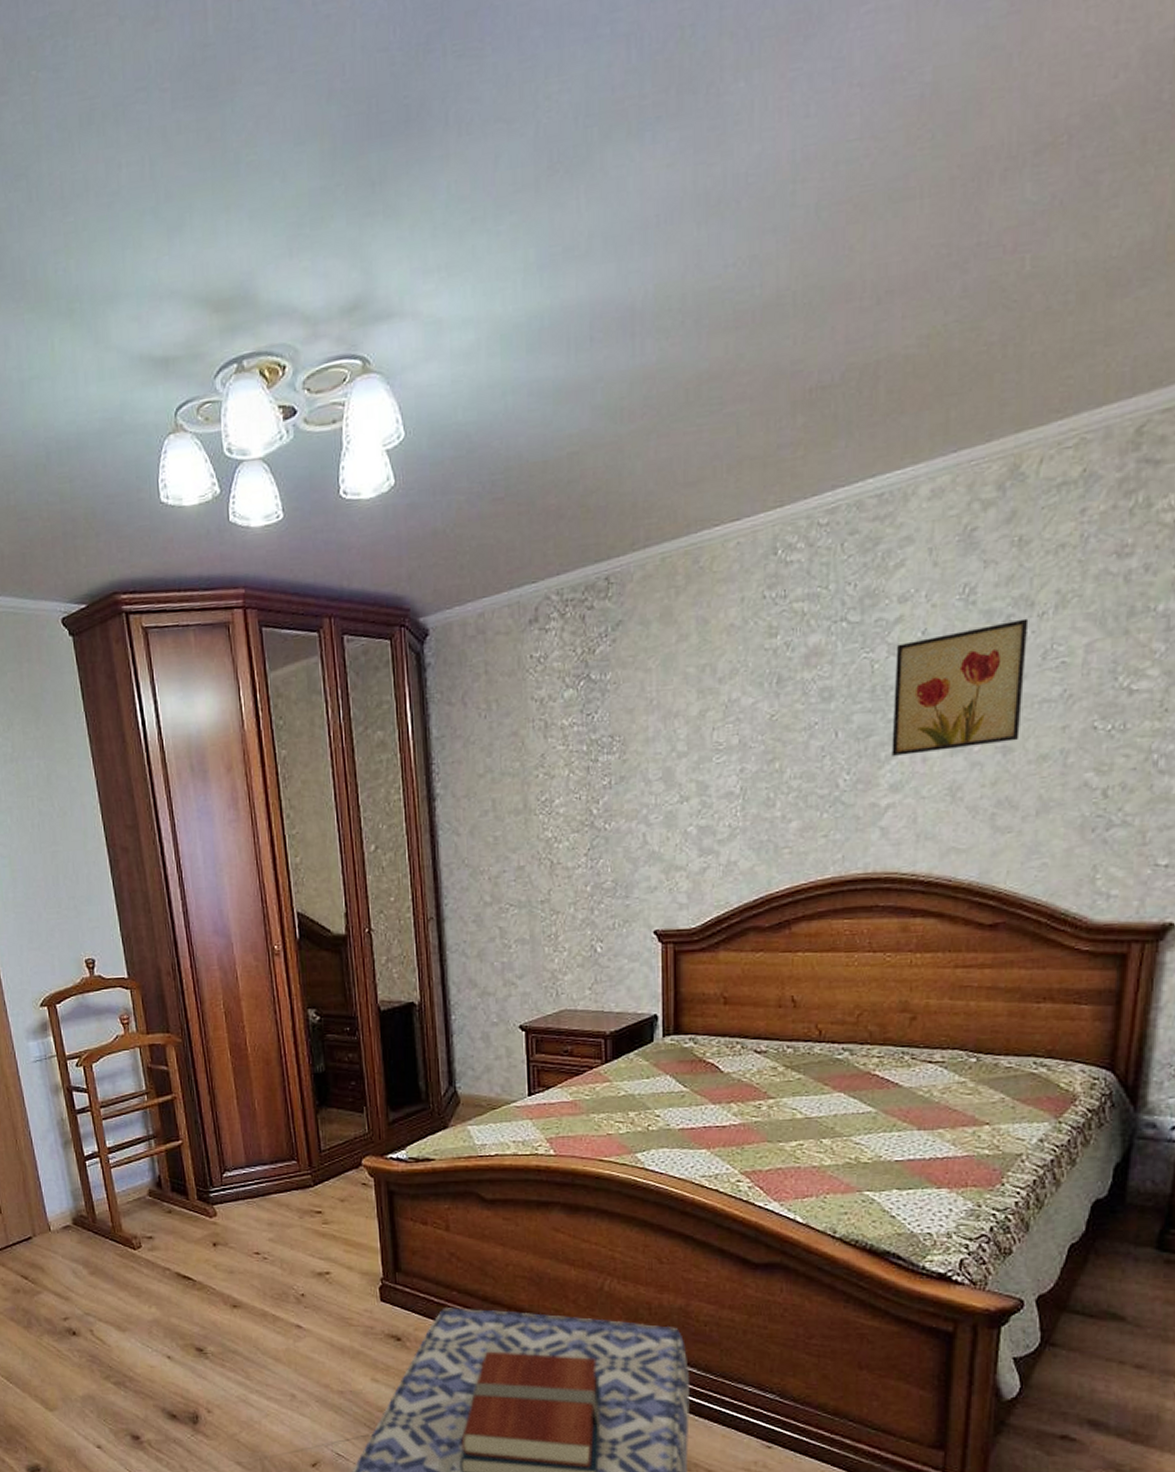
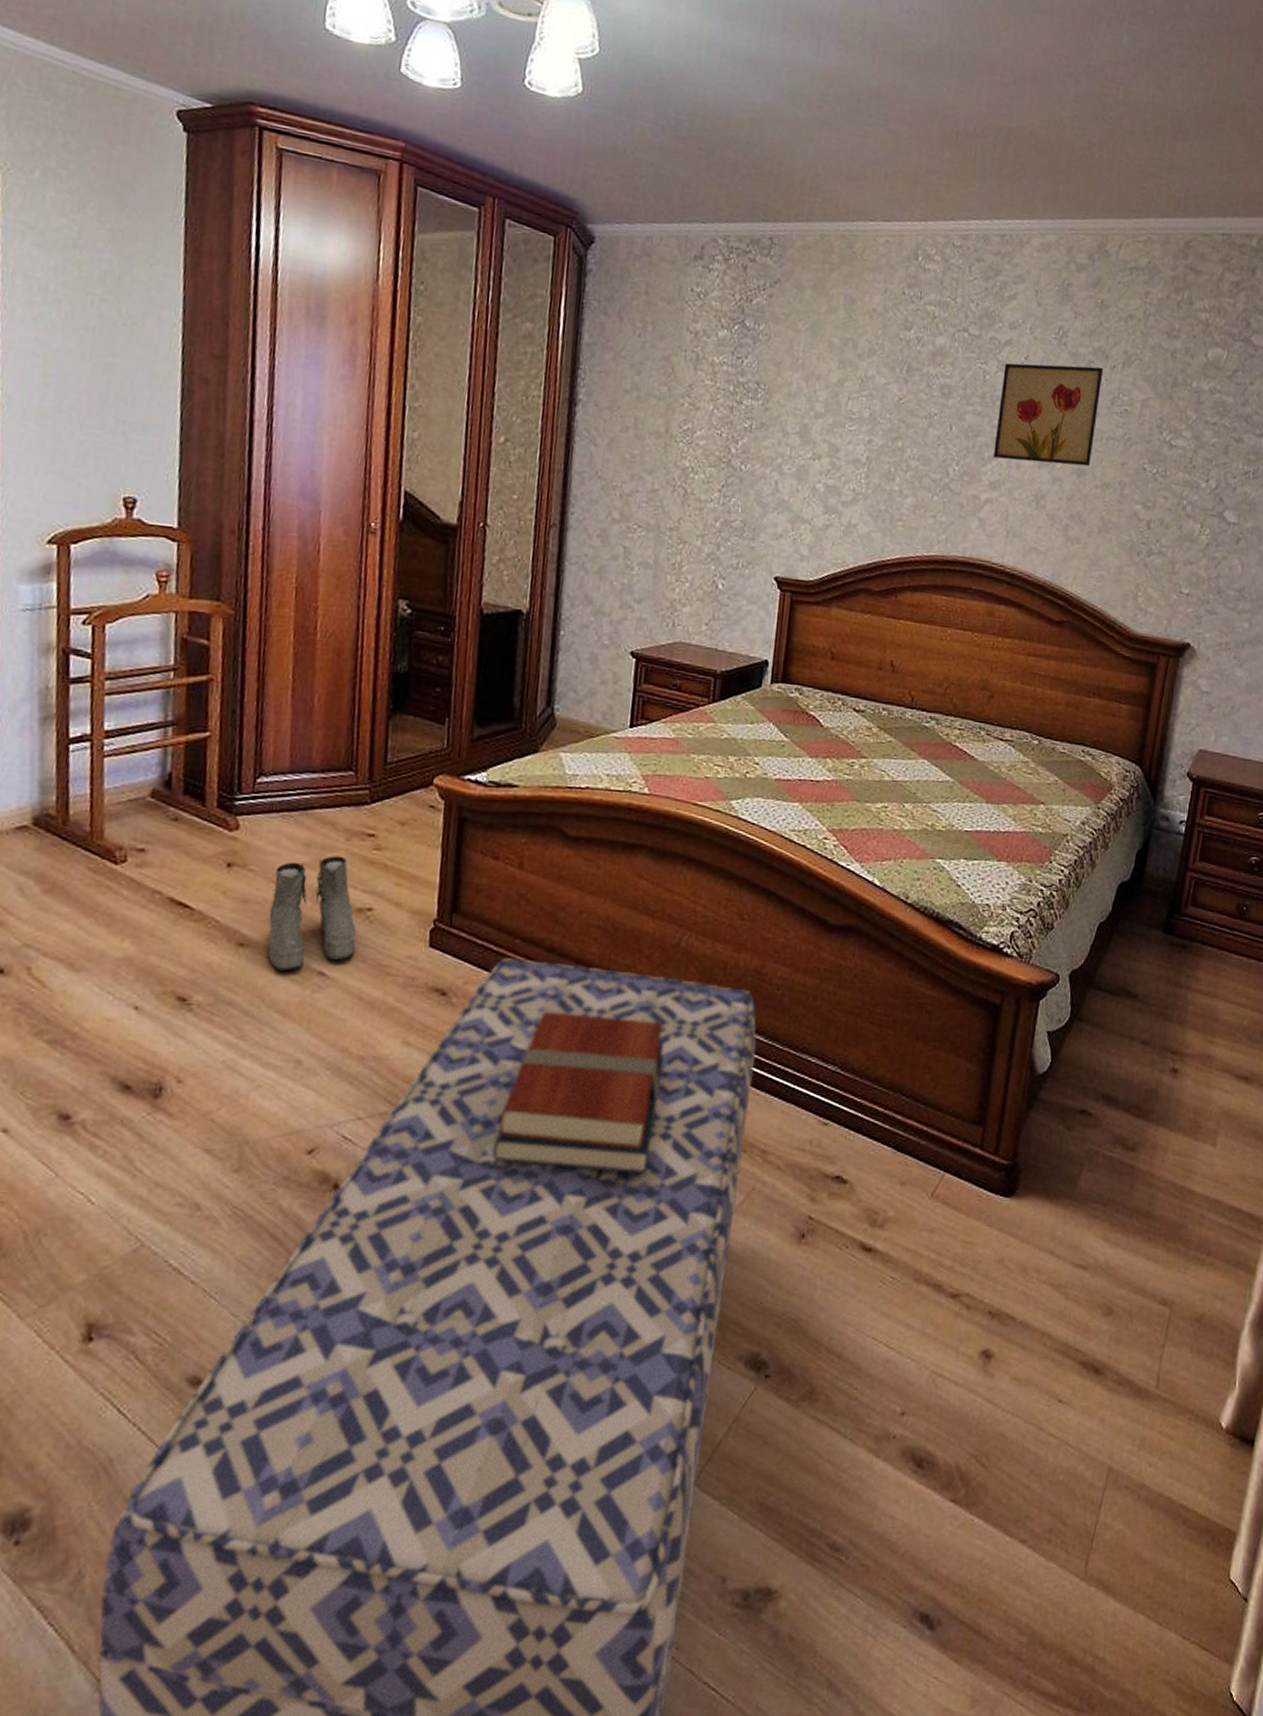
boots: none [250,1231,322,1325] -> present [268,856,356,971]

